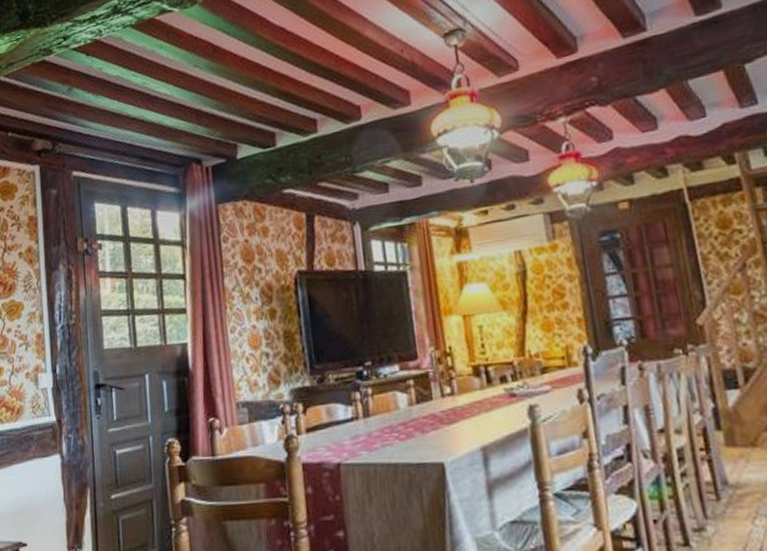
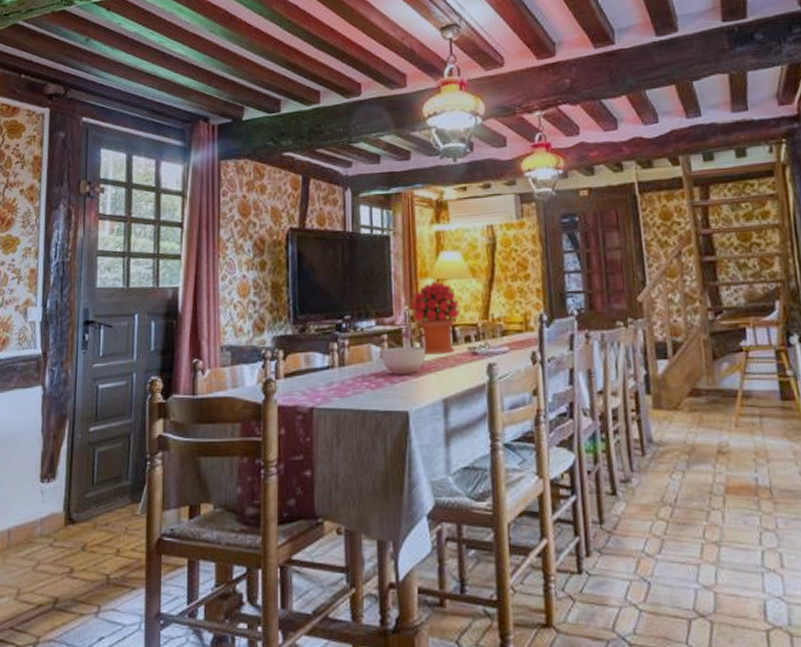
bowl: none [407,390,458,424] -> present [380,345,426,376]
bouquet: none [436,317,492,399] -> present [410,280,460,355]

